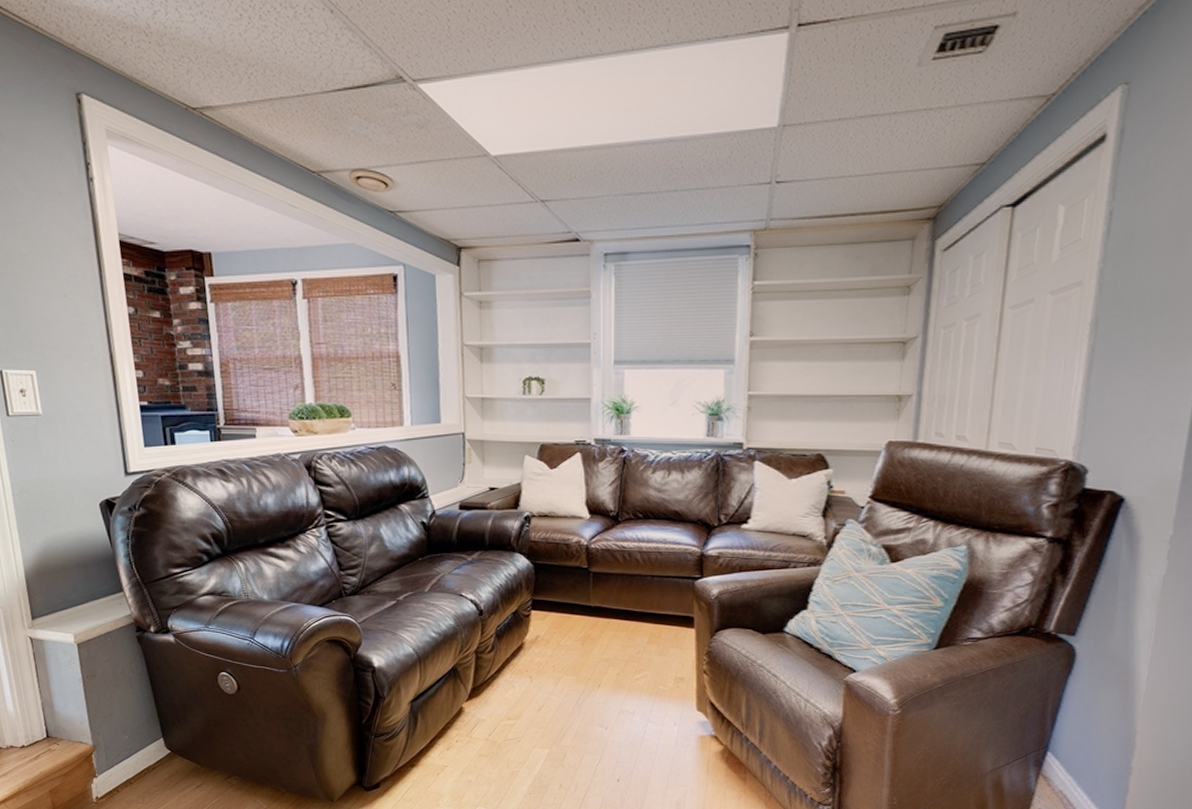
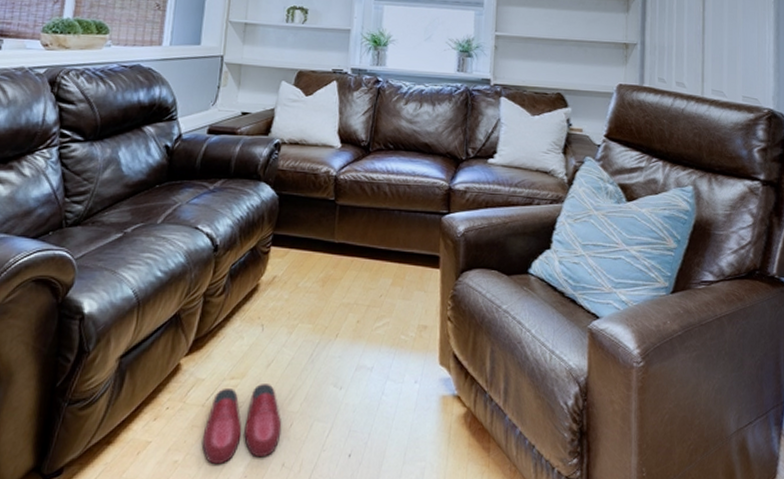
slippers: none [489,724,557,784] -> present [202,384,282,465]

